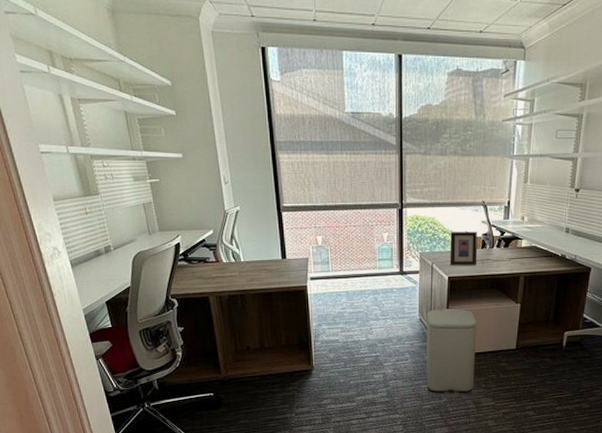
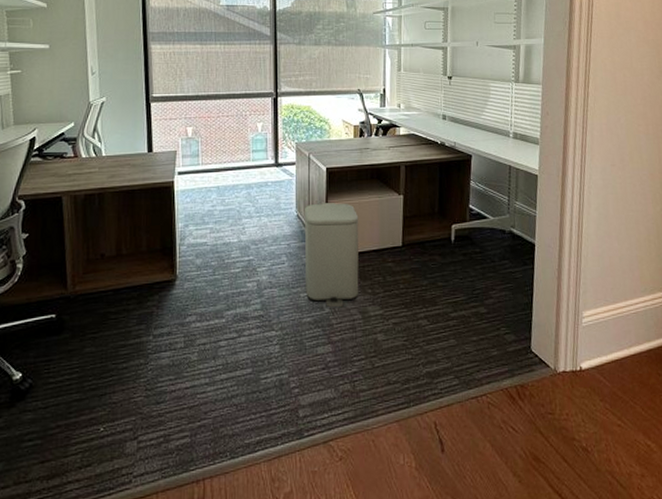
picture frame: present [449,232,478,266] -> none [327,120,356,156]

